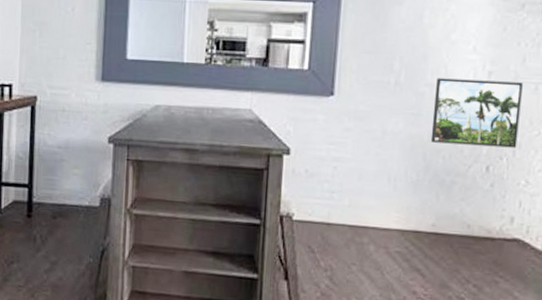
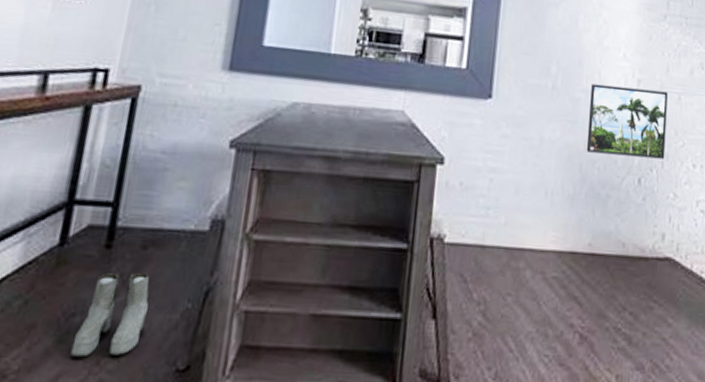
boots: none [14,235,62,292] -> present [70,272,150,358]

